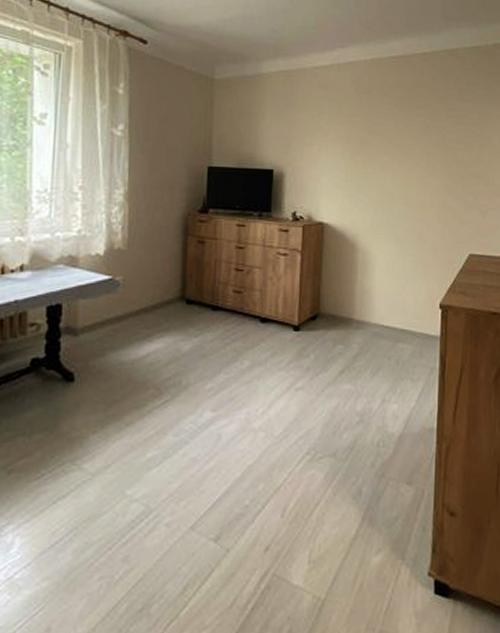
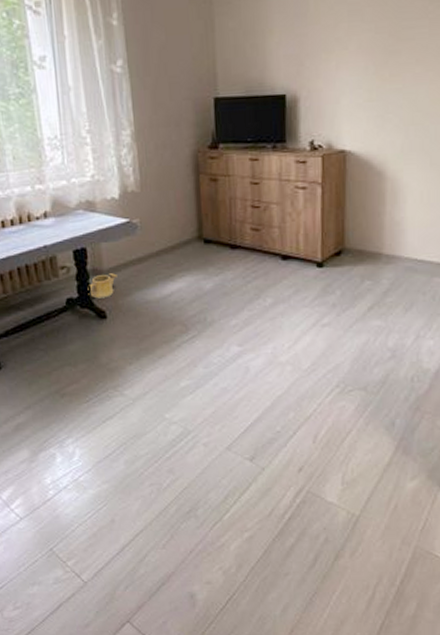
watering can: none [57,332,92,359] -> present [87,273,117,299]

